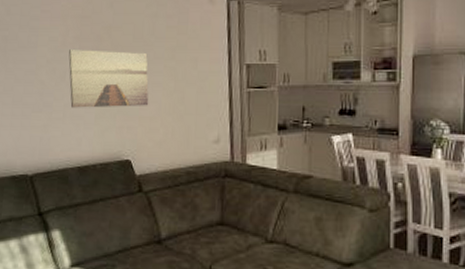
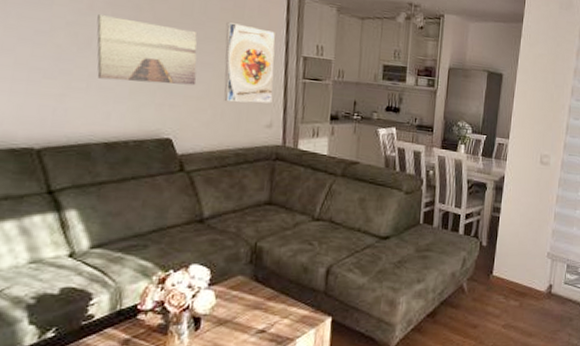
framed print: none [172,39,219,120] -> present [224,22,275,104]

